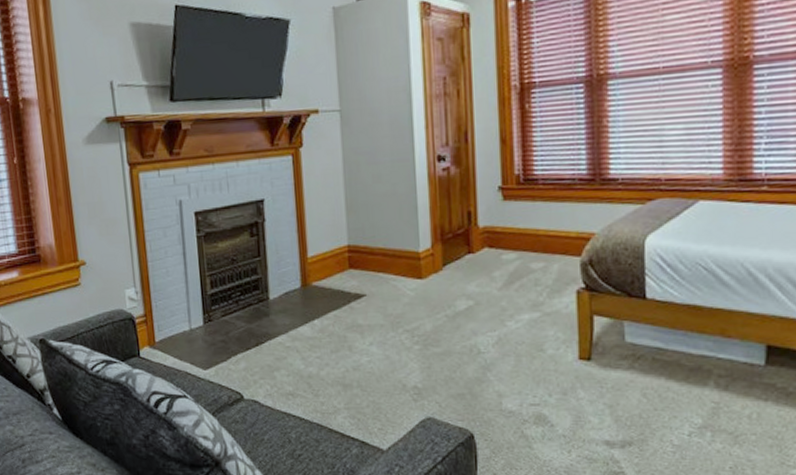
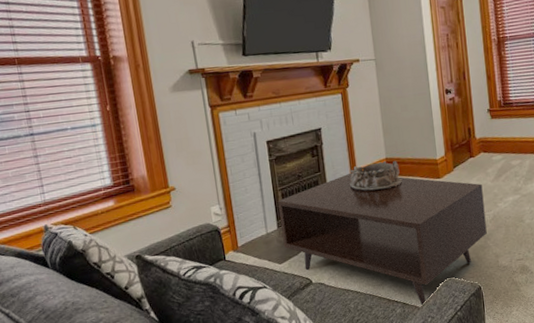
coffee table: none [205,261,487,449] -> present [278,173,487,306]
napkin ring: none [298,249,369,287] -> present [349,160,402,192]

